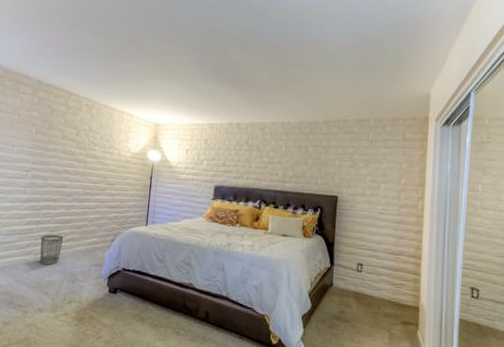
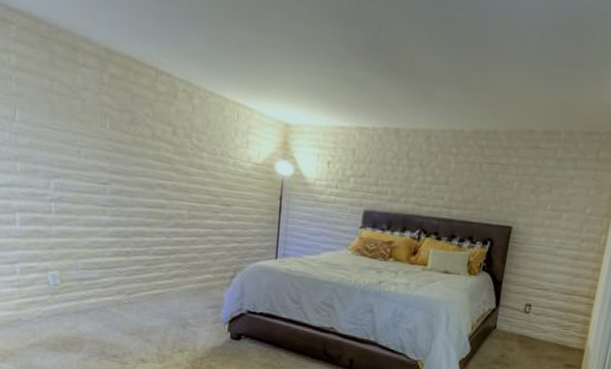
wastebasket: present [39,234,63,265] -> none [134,268,165,307]

